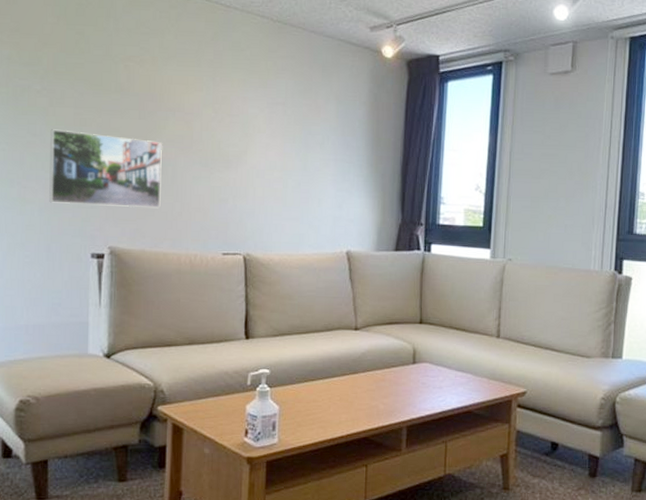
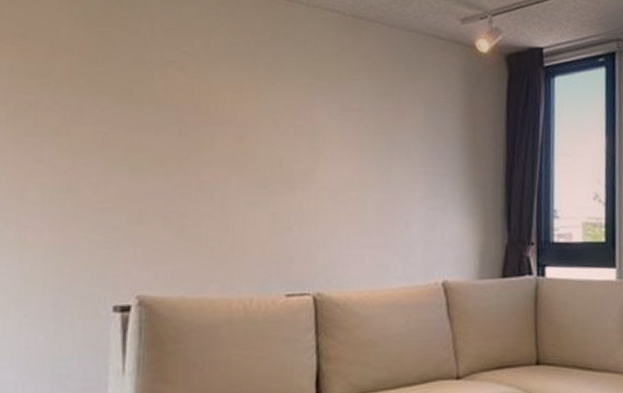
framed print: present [49,129,163,209] -> none [58,153,210,246]

